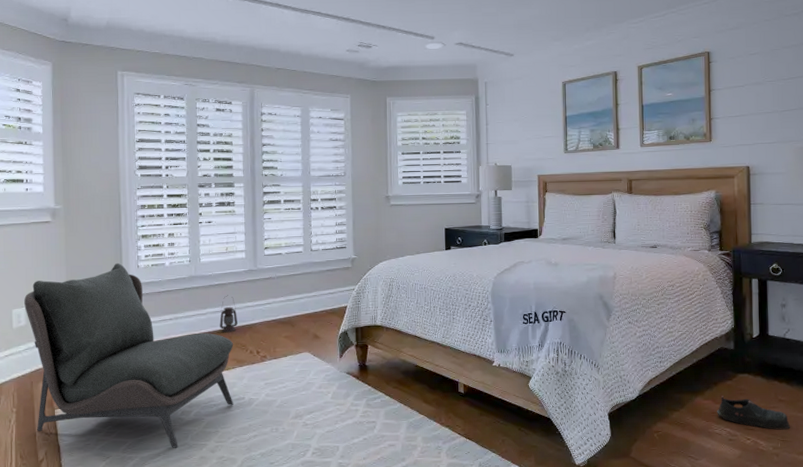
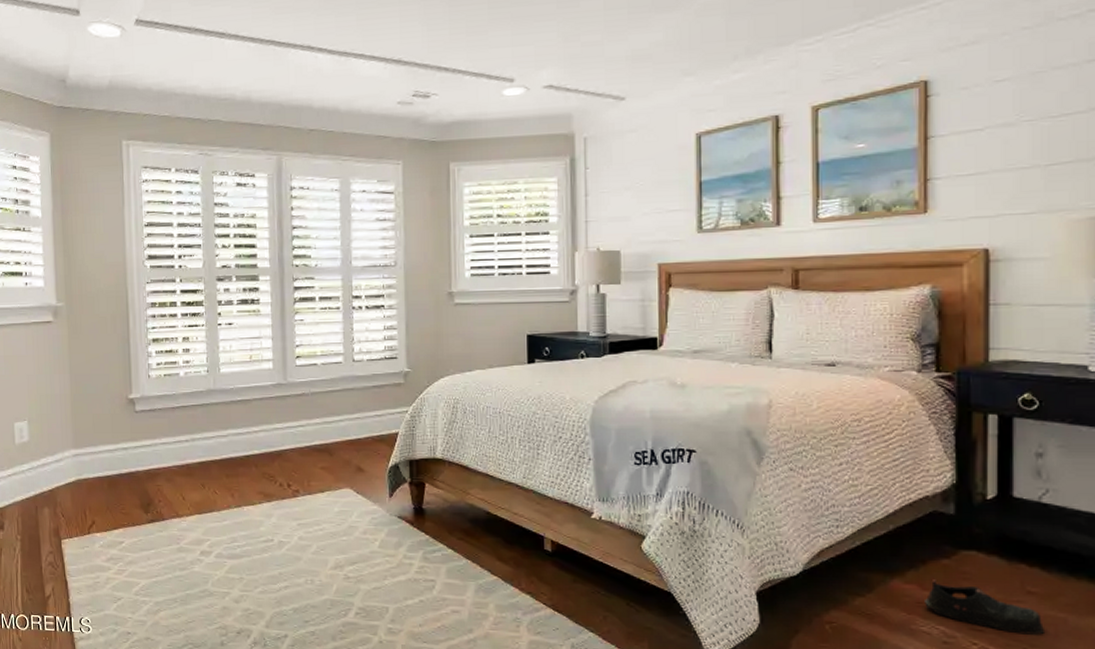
armless chair: present [24,262,234,448] -> none [26,371,260,594]
lantern: present [219,295,238,333] -> none [243,413,264,460]

